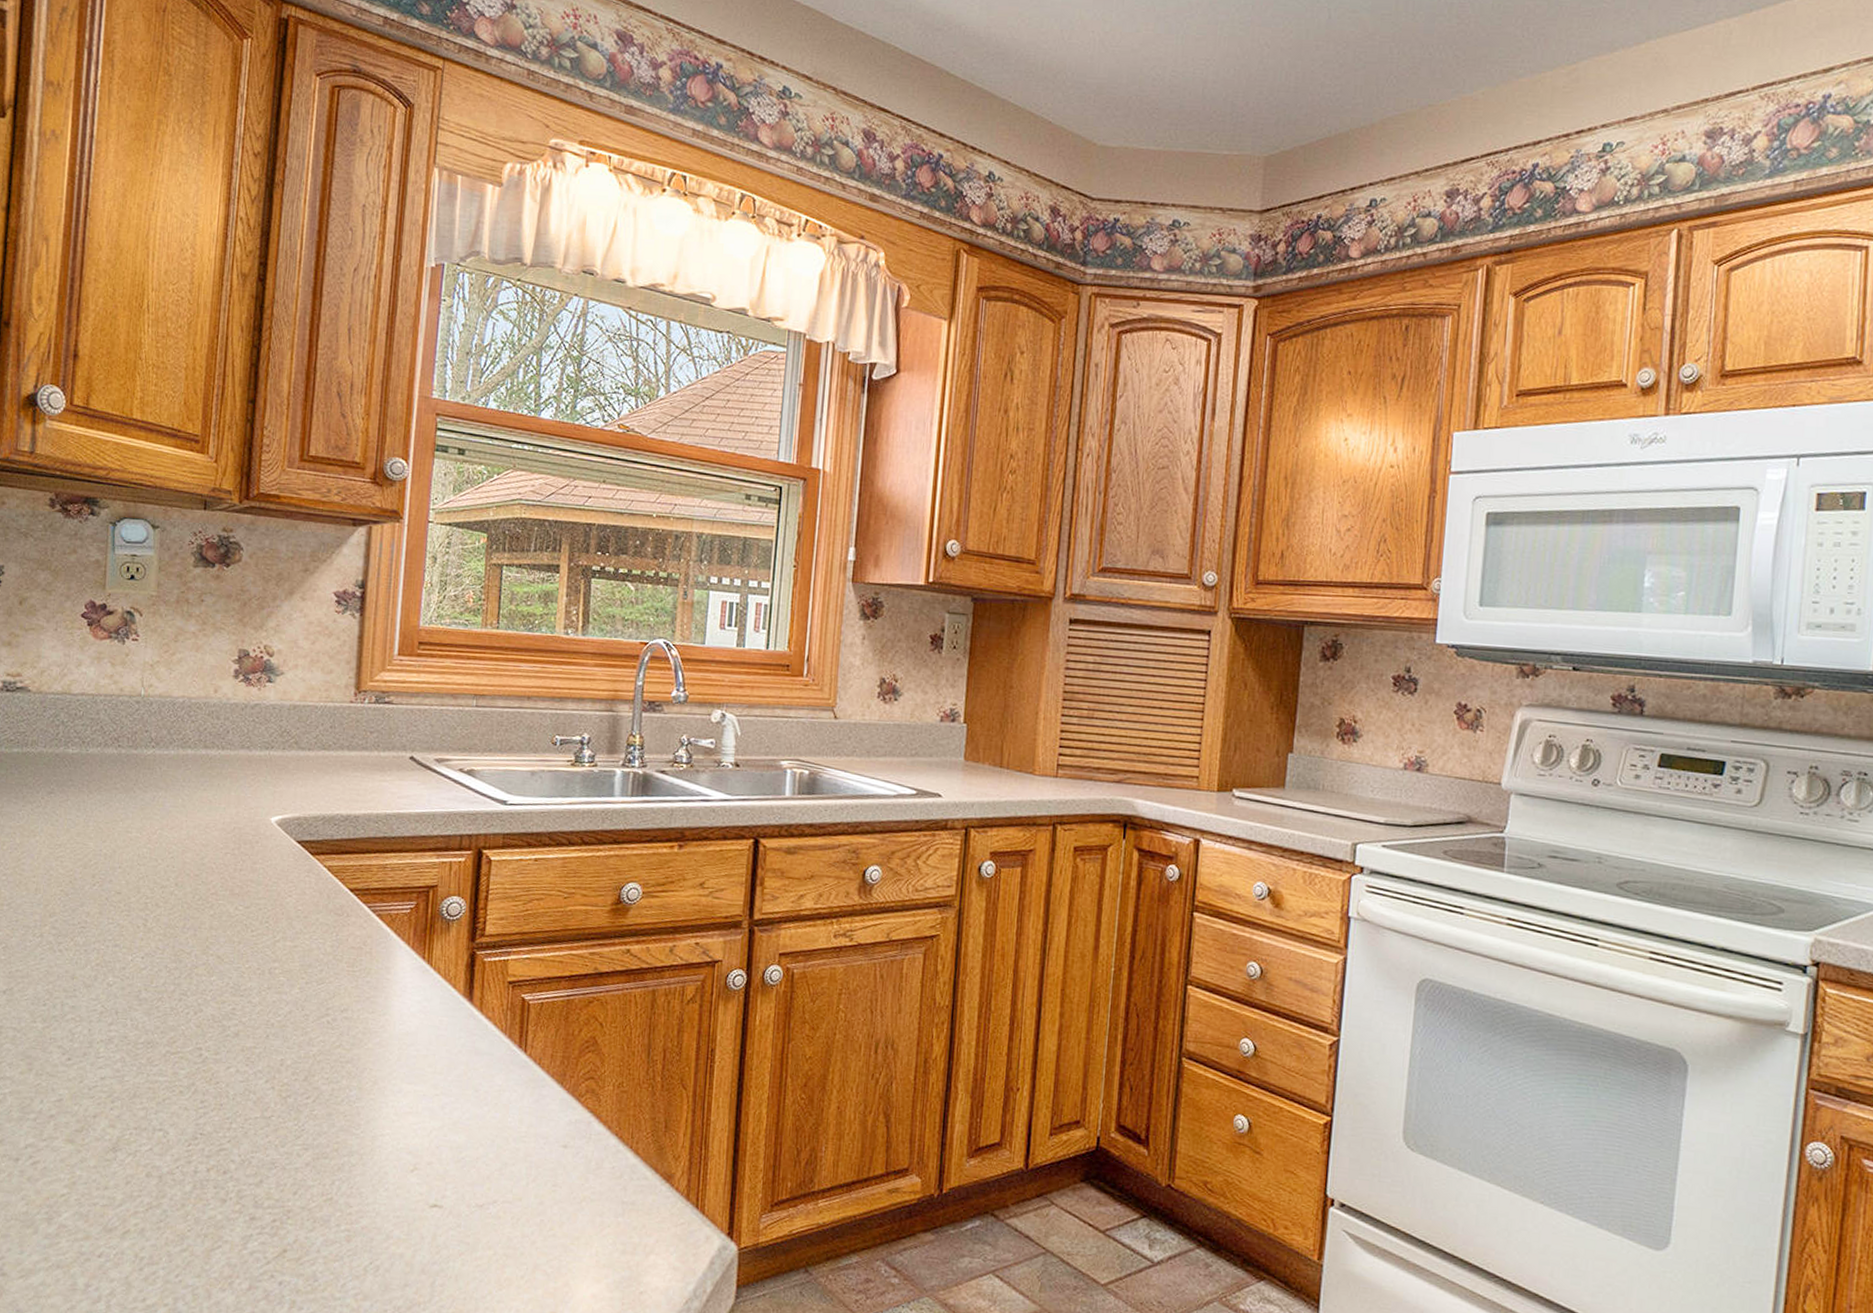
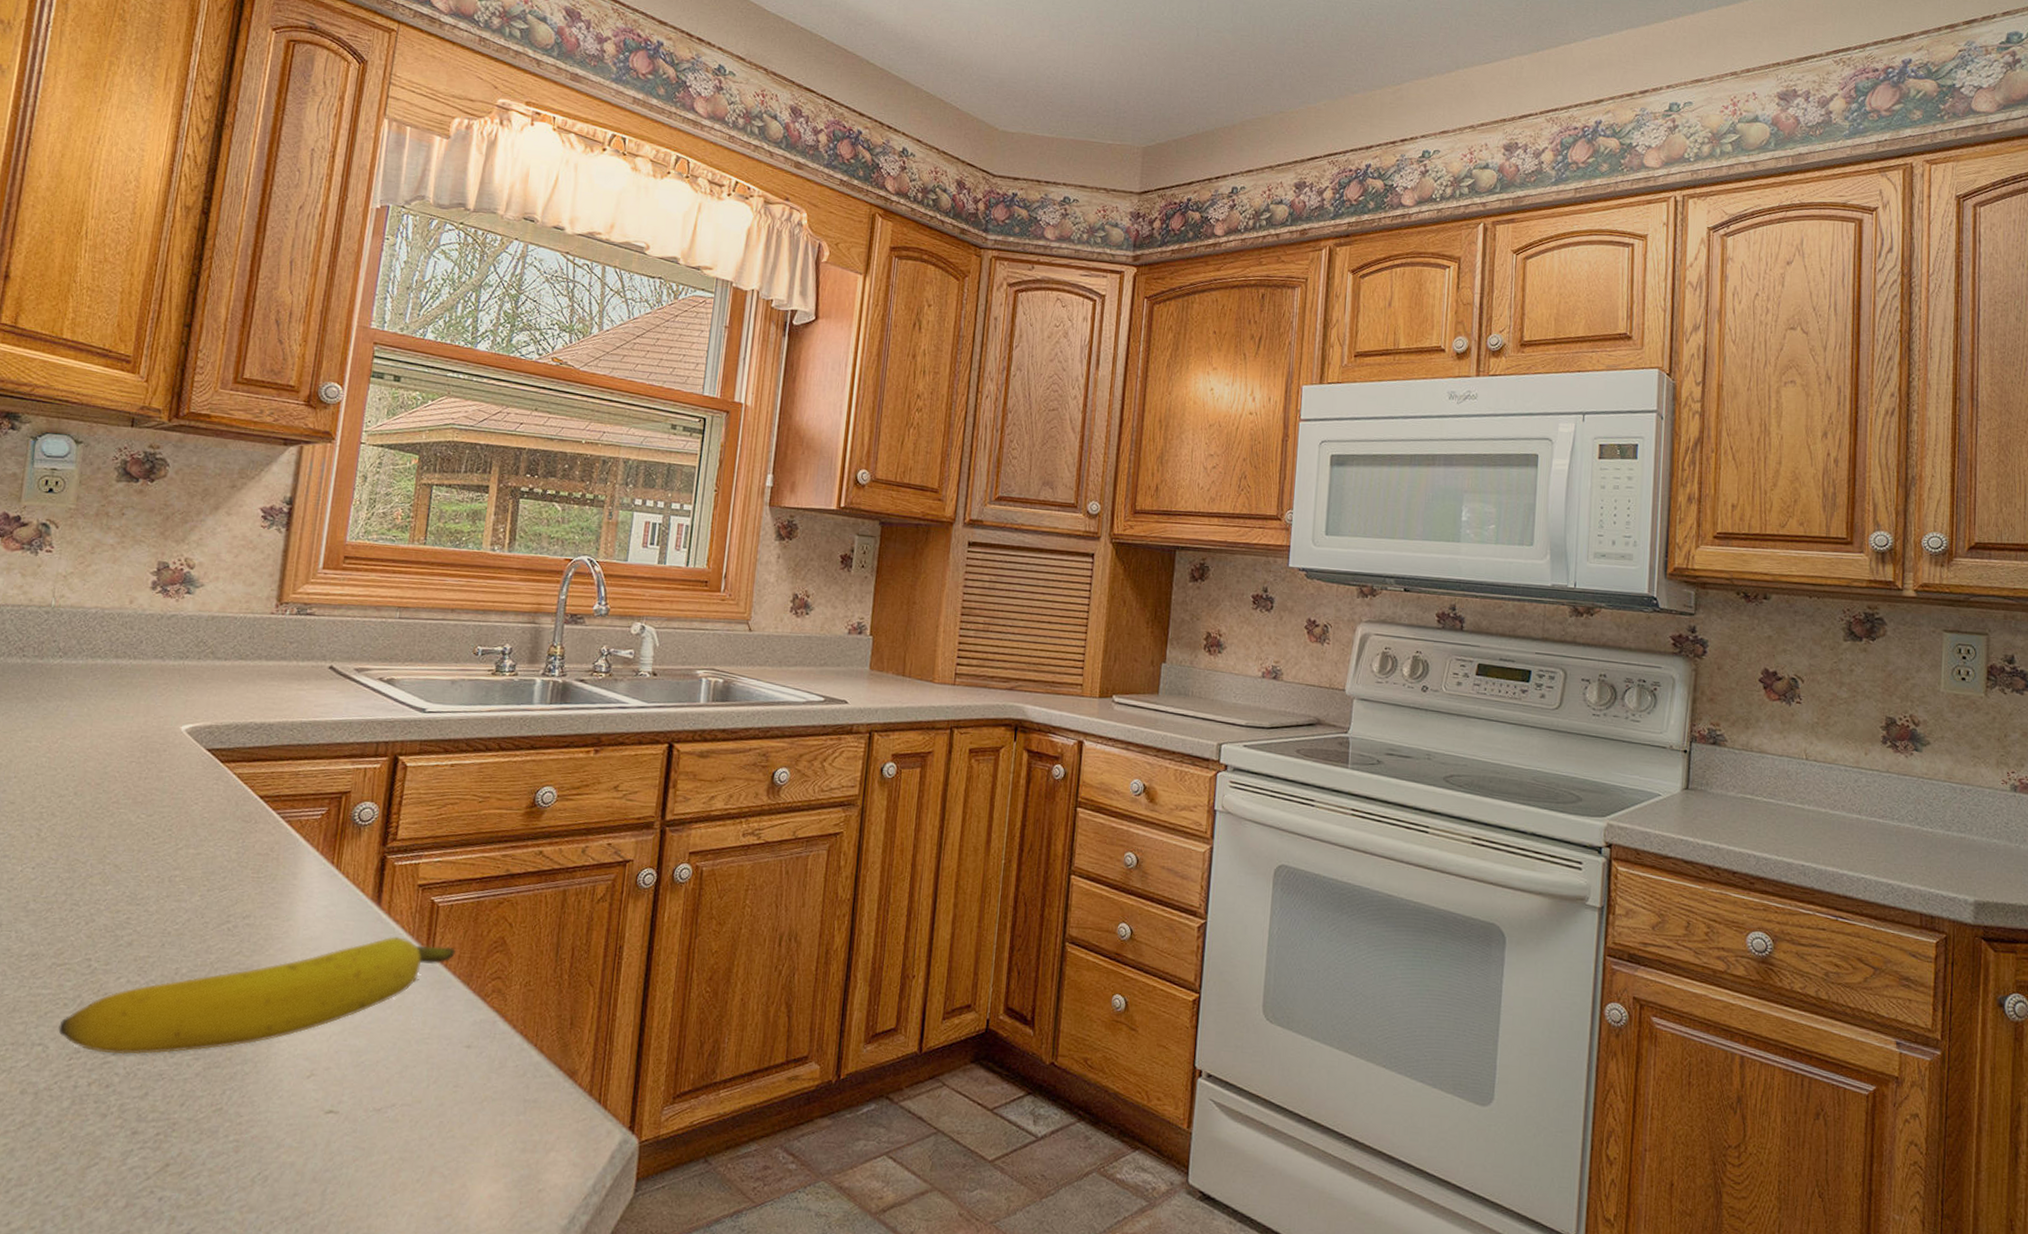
banana: none [176,1033,548,1143] -> present [58,936,456,1055]

